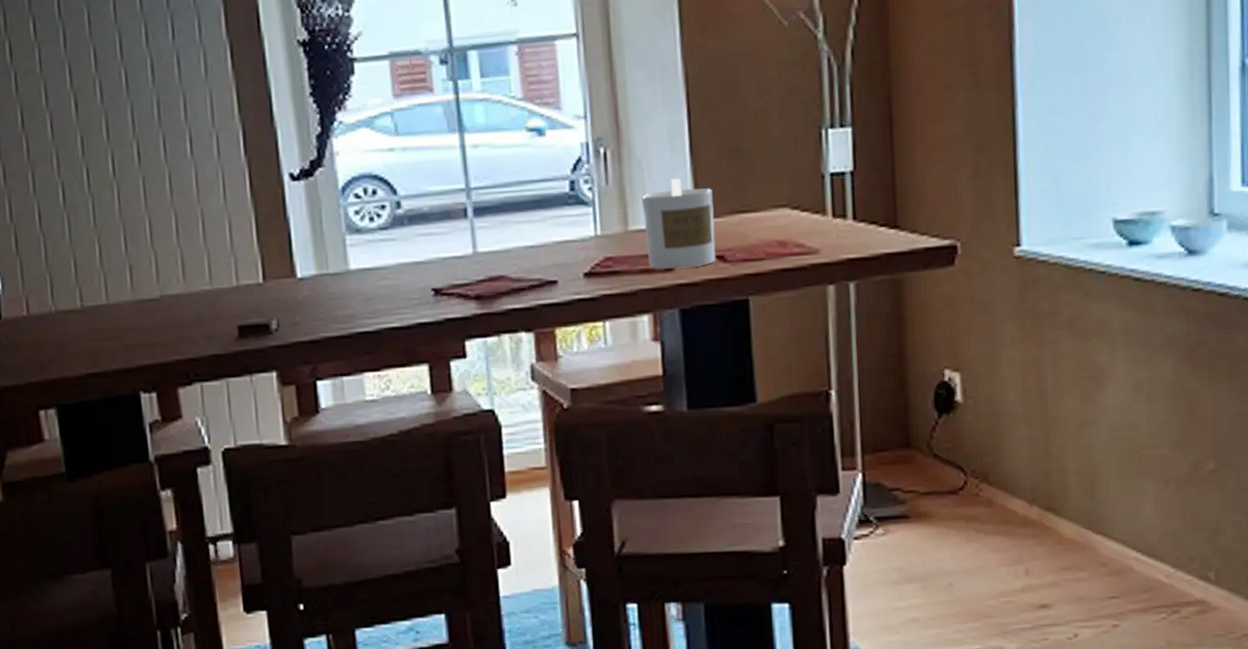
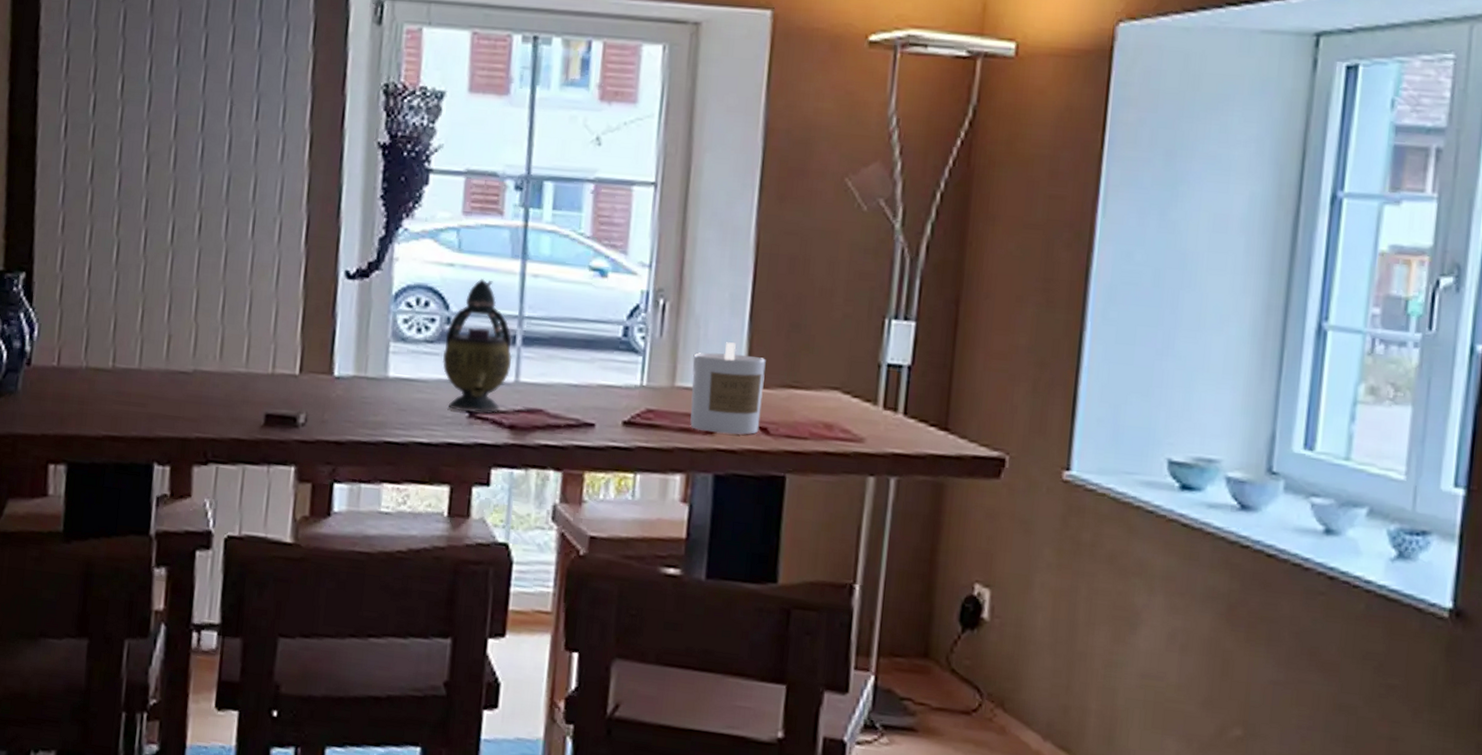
teapot: none [398,158,467,291] -> present [443,279,512,413]

